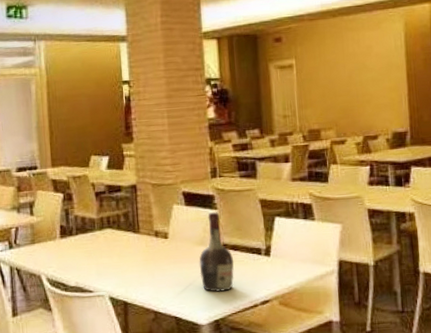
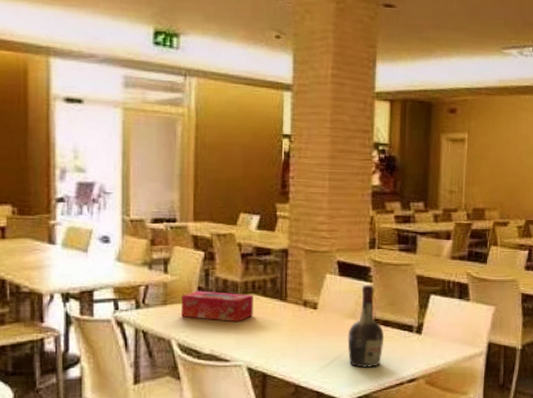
tissue box: none [47,228,111,255] -> present [181,290,253,321]

